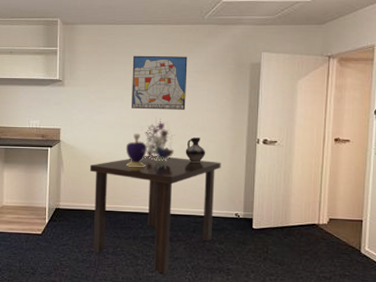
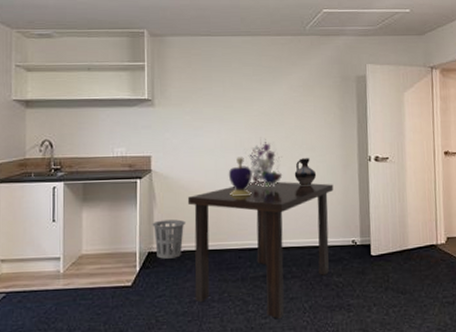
waste basket: none [60,183,88,215] -> present [152,219,186,259]
wall art: present [132,55,188,110] -> none [231,69,292,130]

